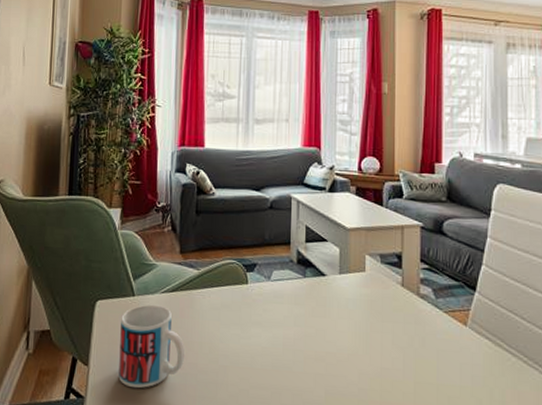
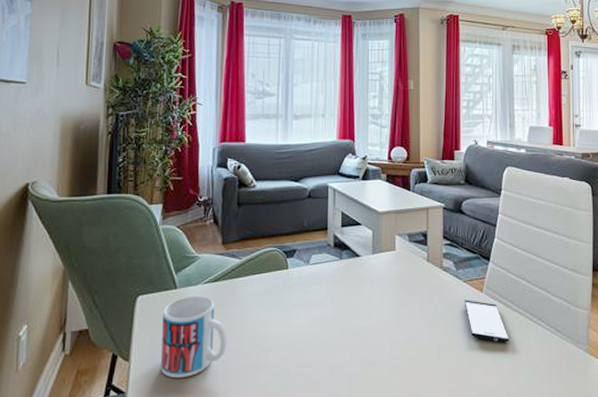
smartphone: none [444,333,499,385] -> present [464,300,509,342]

